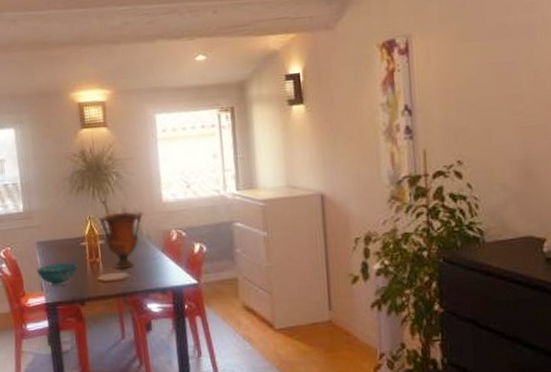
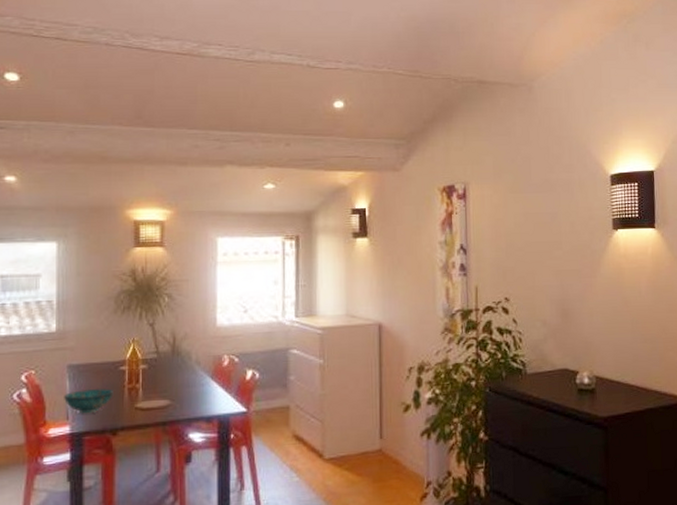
vase: present [98,211,144,269] -> none [143,335,195,396]

